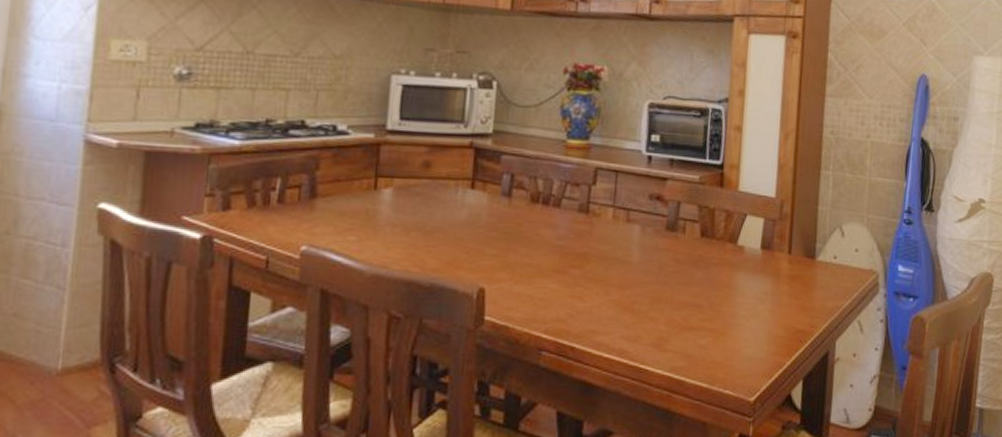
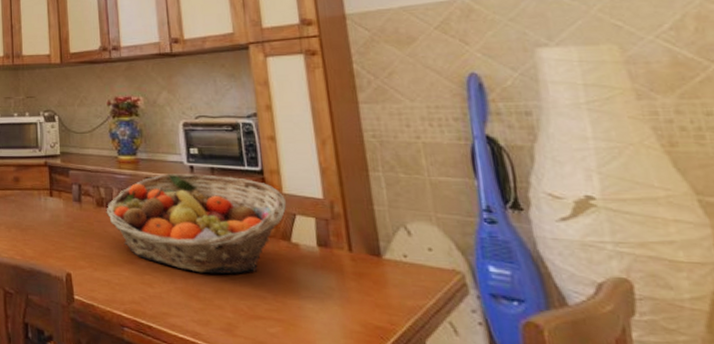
fruit basket: none [541,164,741,283] -> present [106,174,287,274]

